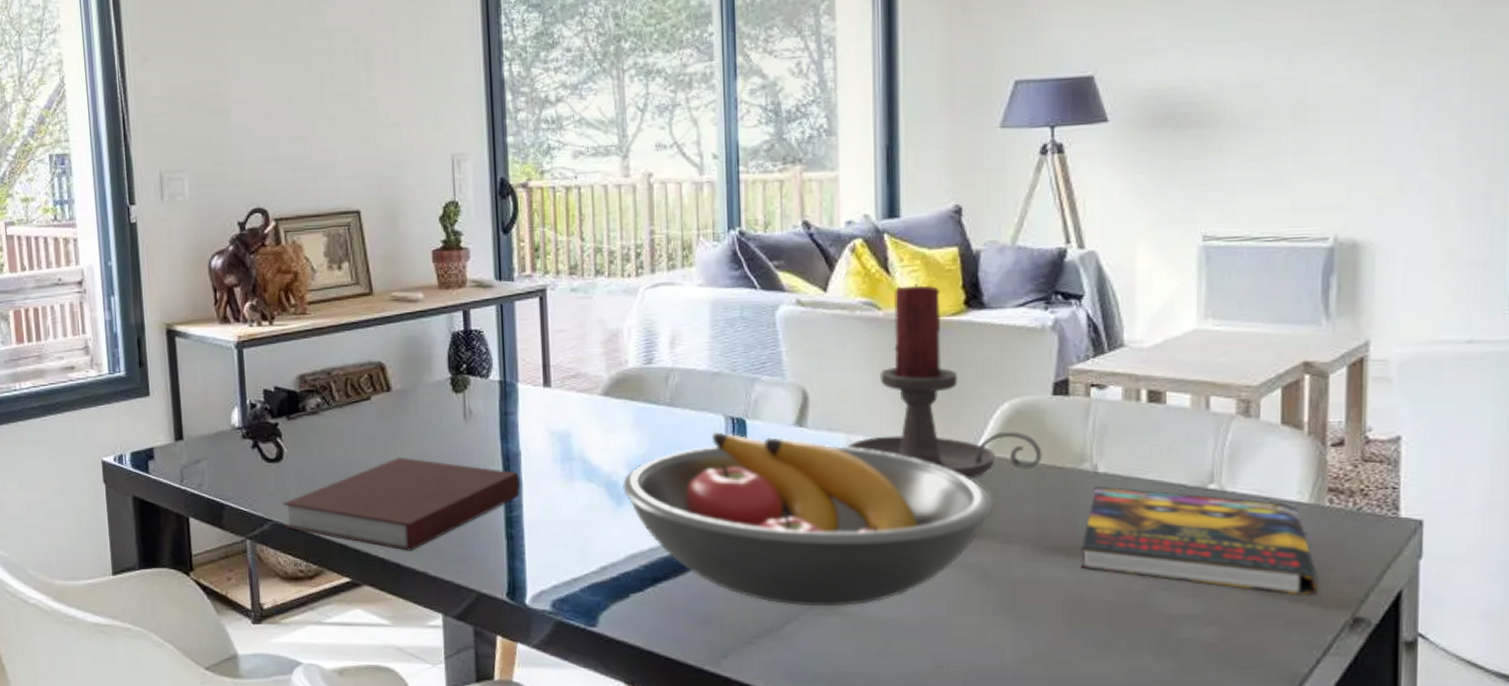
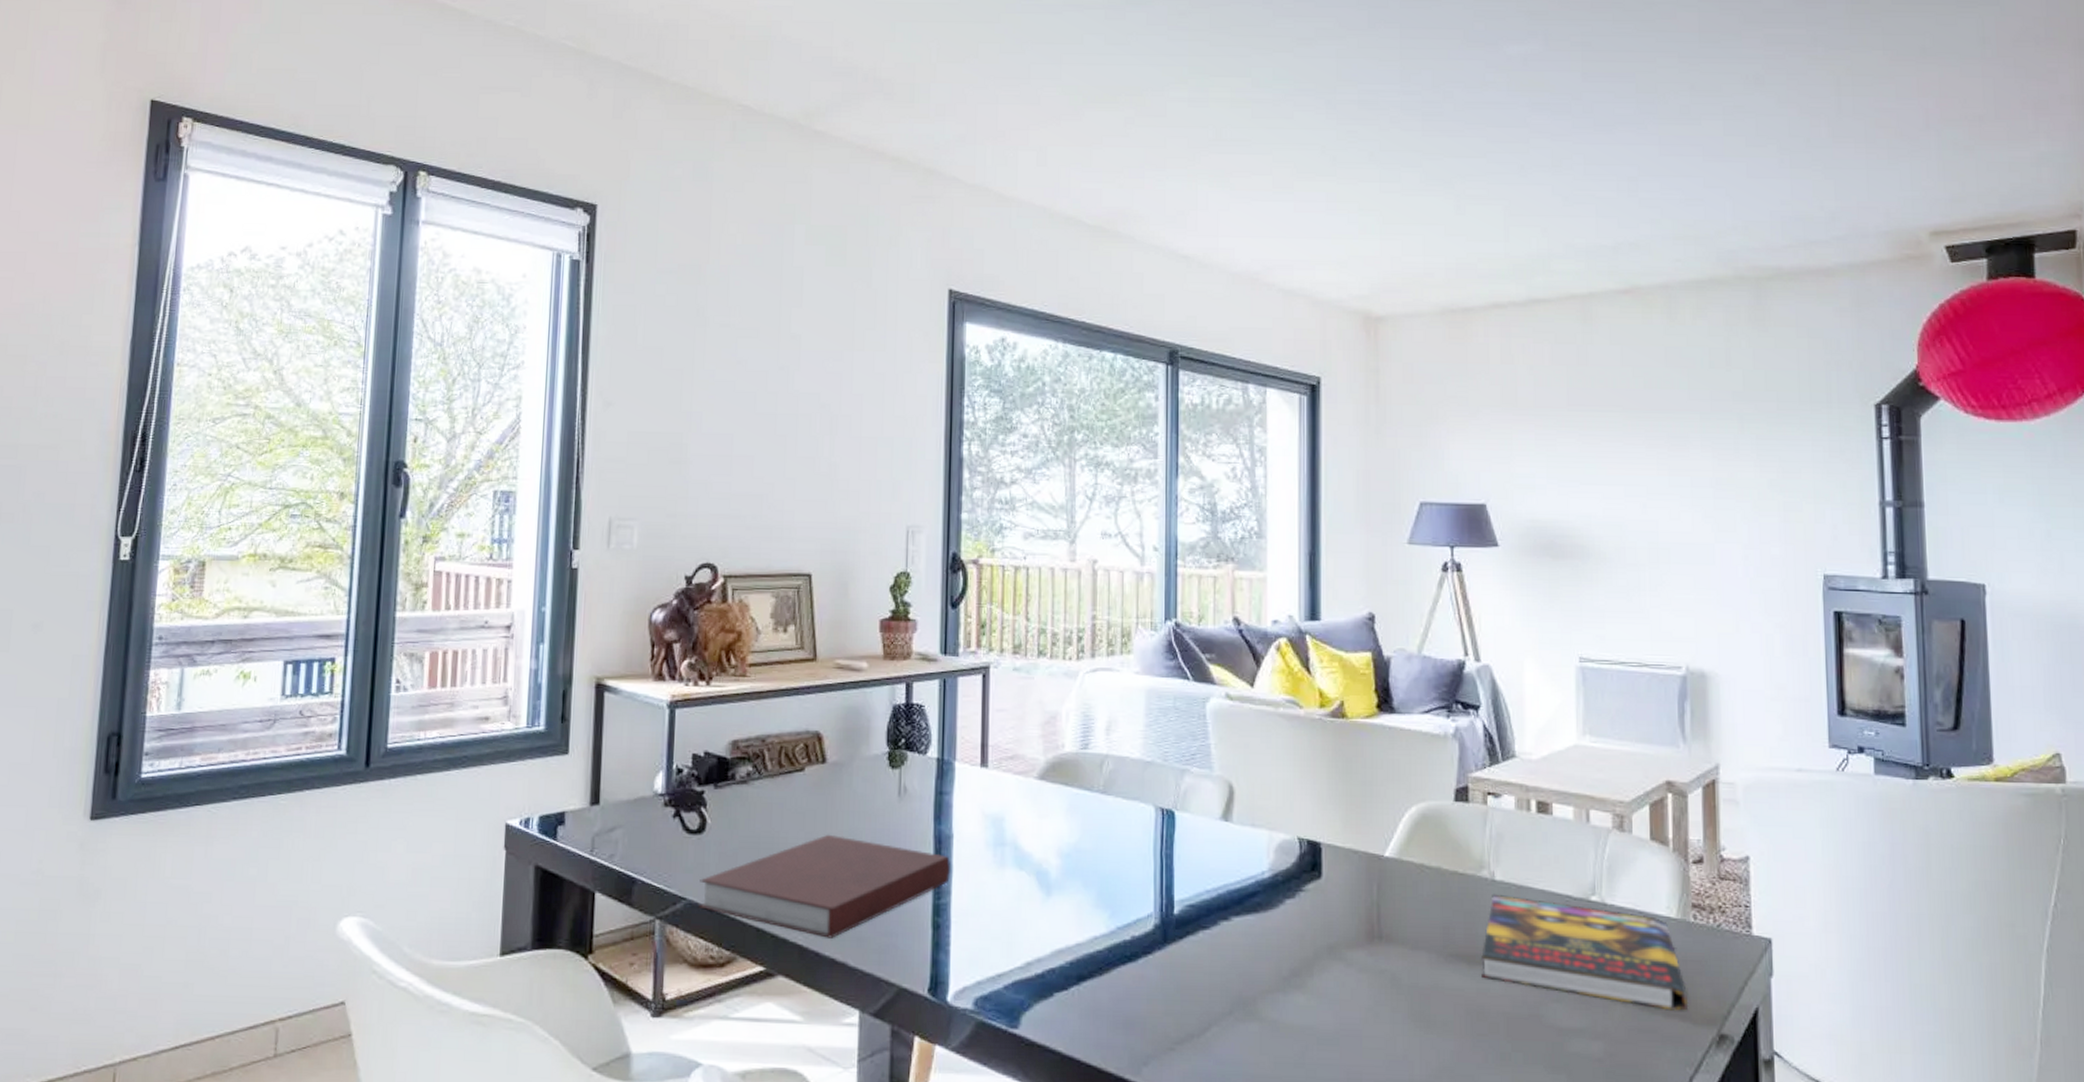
fruit bowl: present [623,432,994,607] -> none [1053,822,1403,1012]
candle holder: present [848,284,1042,480] -> none [1270,685,1446,883]

